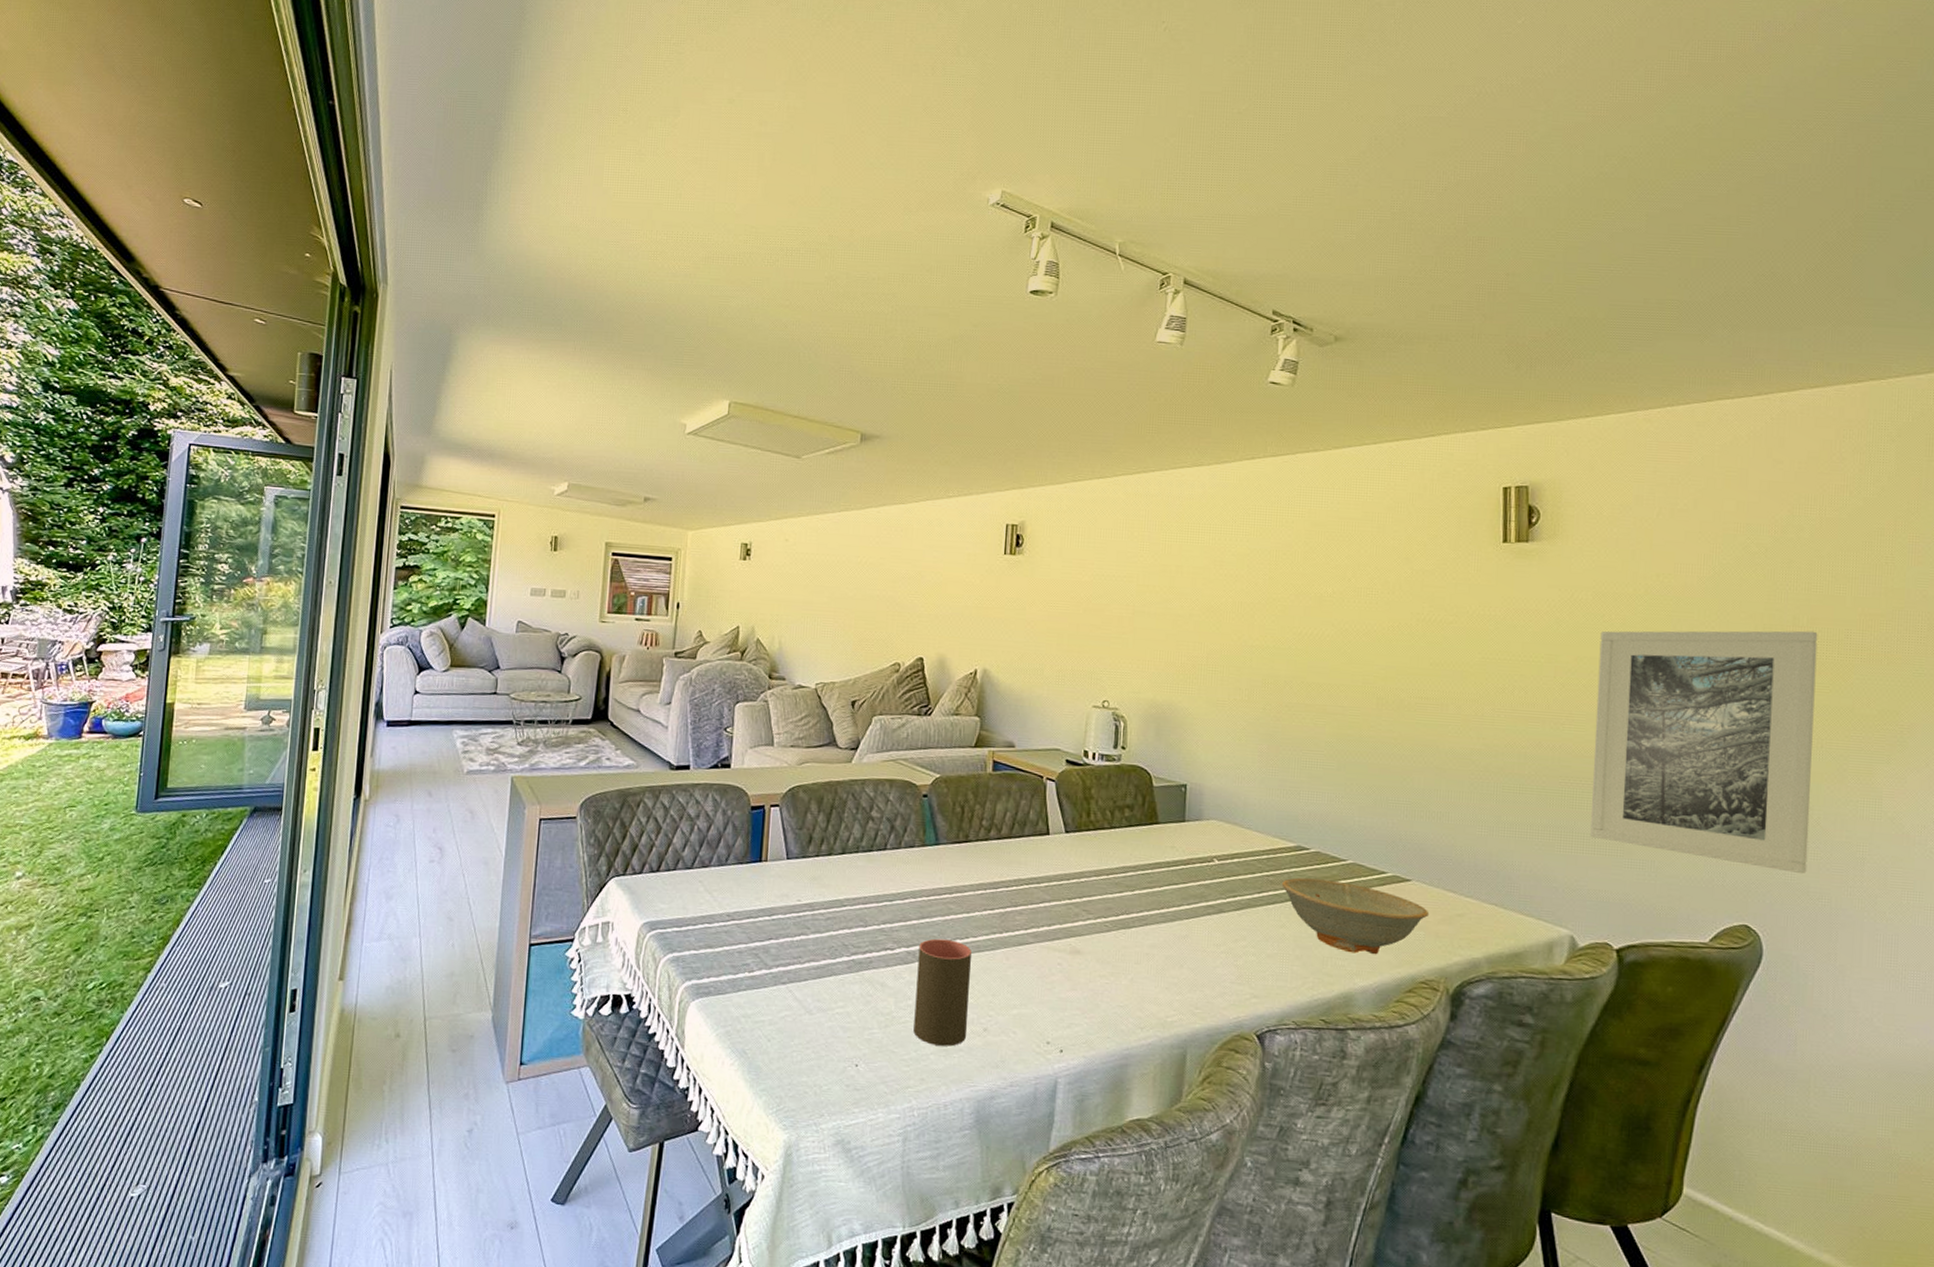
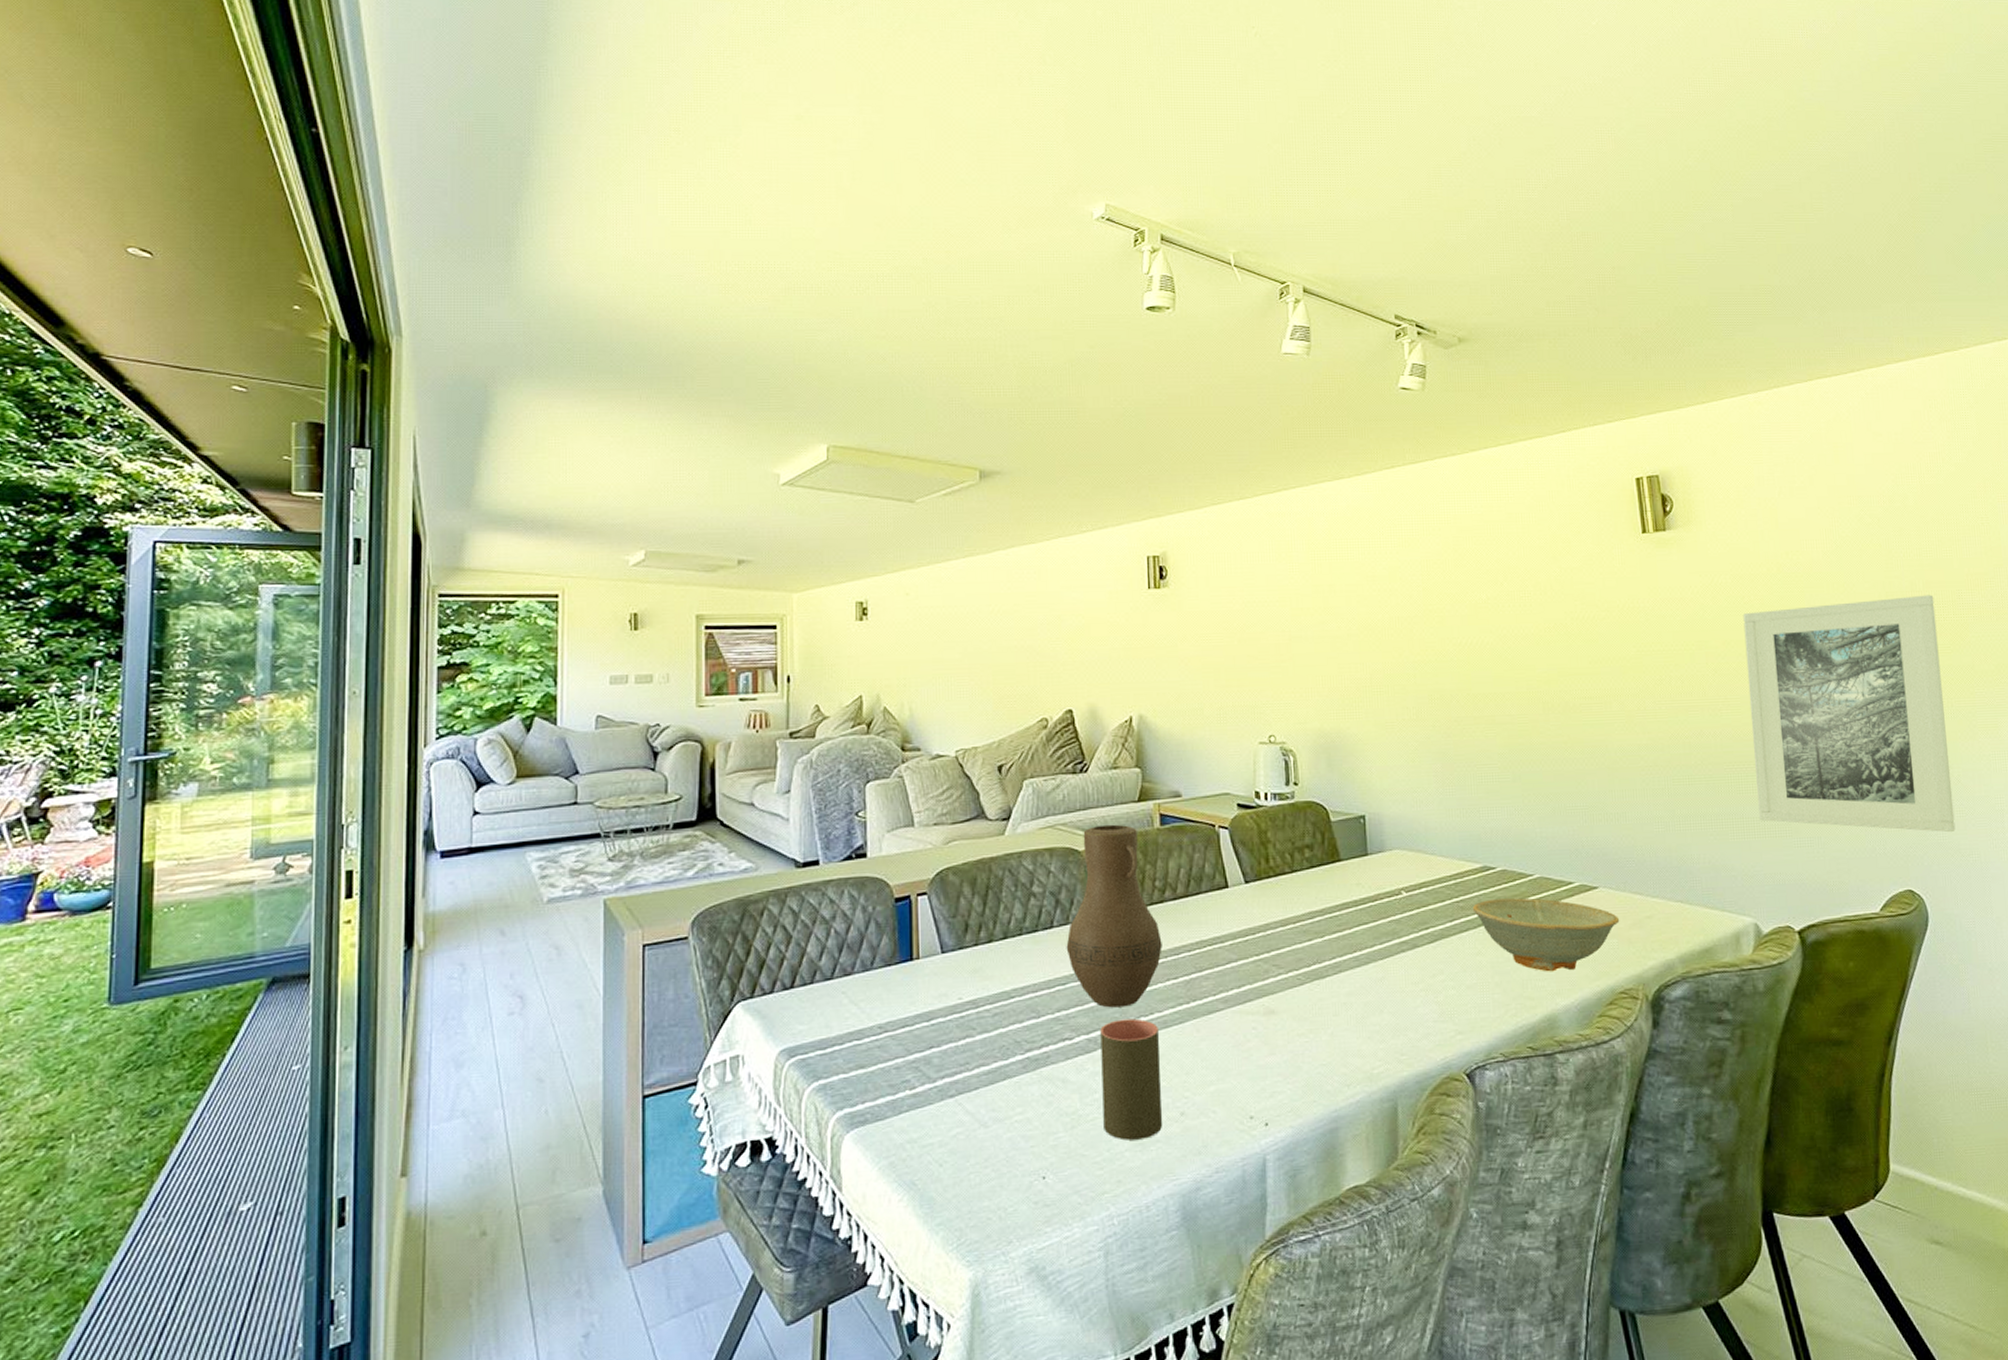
vase: none [896,764,983,929] -> present [1066,824,1162,1008]

